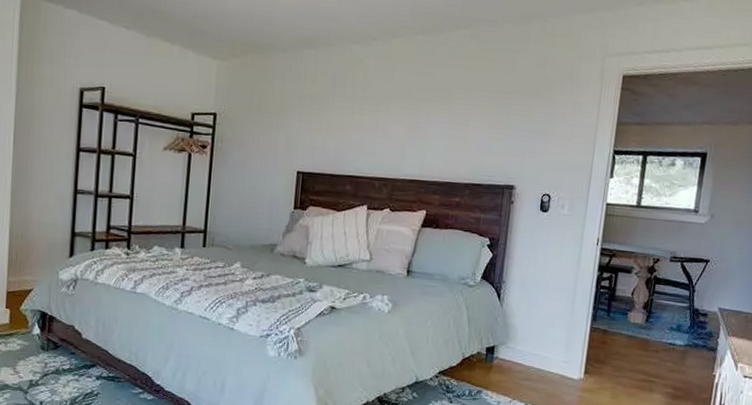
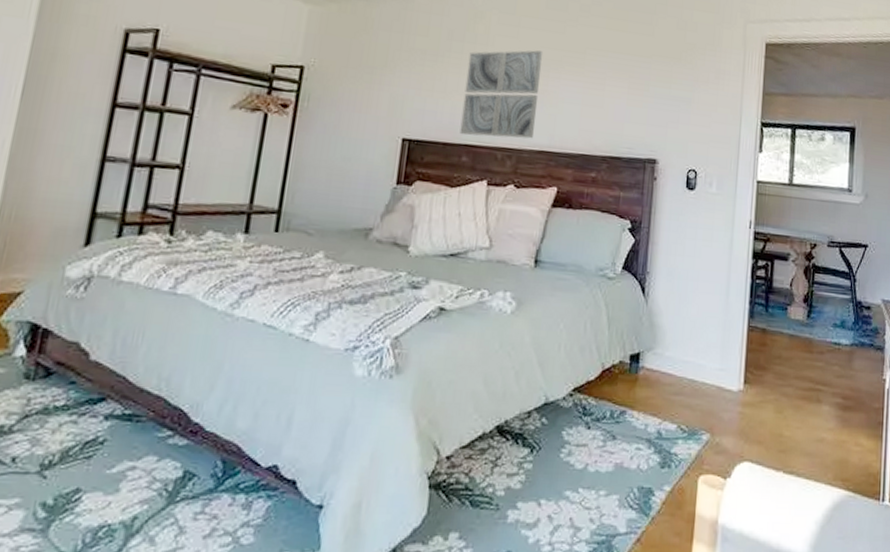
wall art: none [344,91,414,170] -> present [460,50,543,139]

